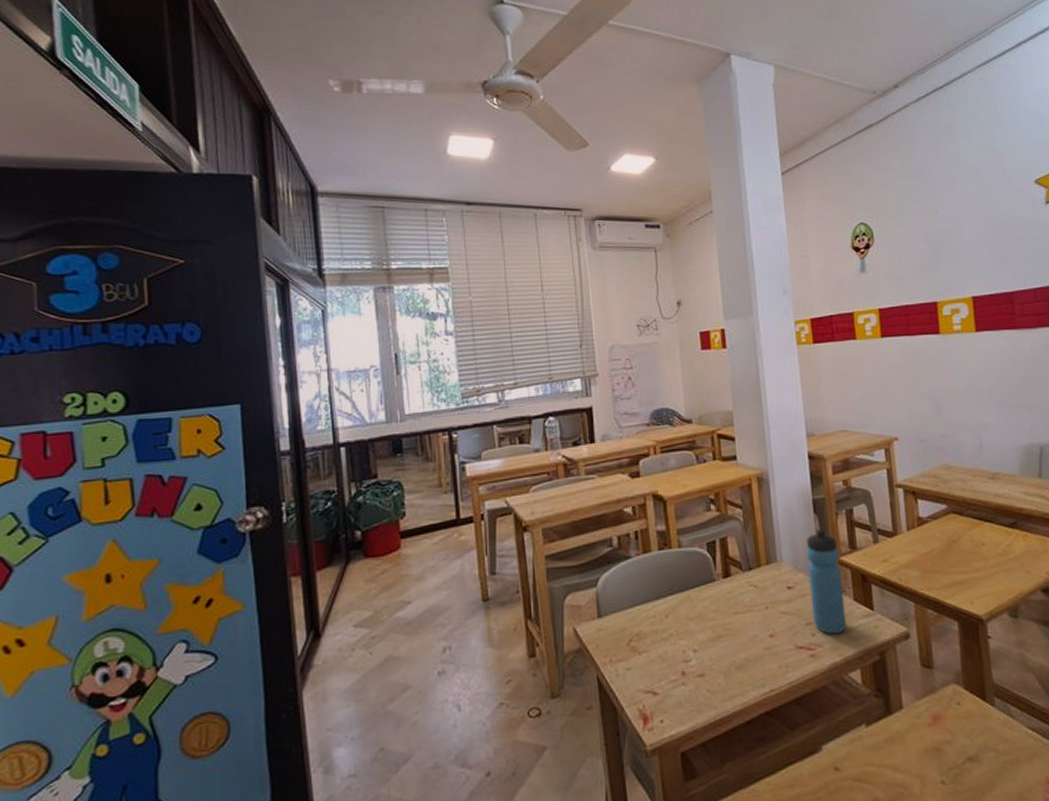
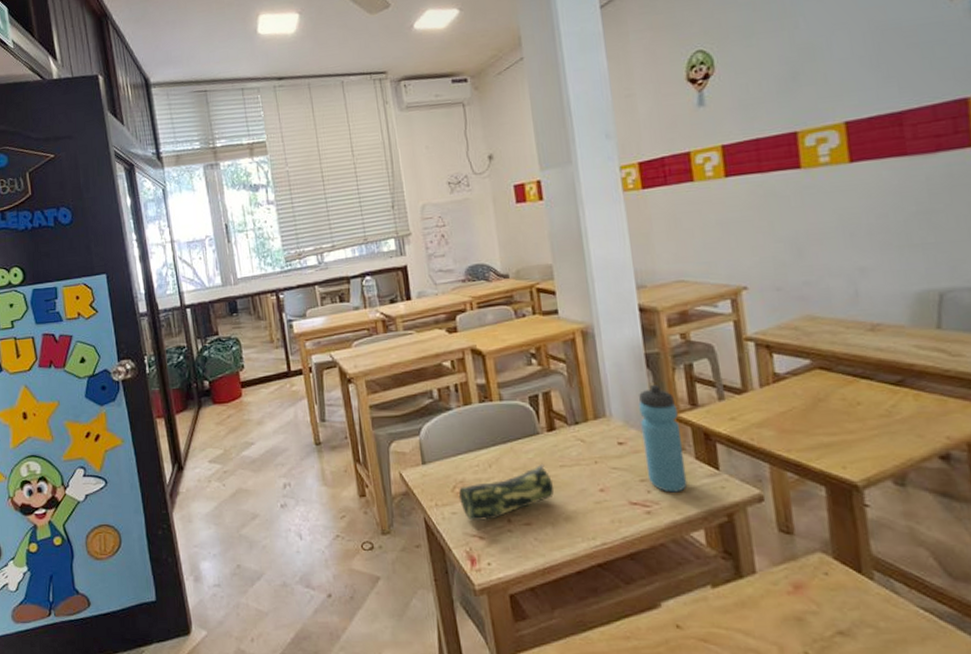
pencil case: none [635,611,728,677] -> present [459,463,555,522]

